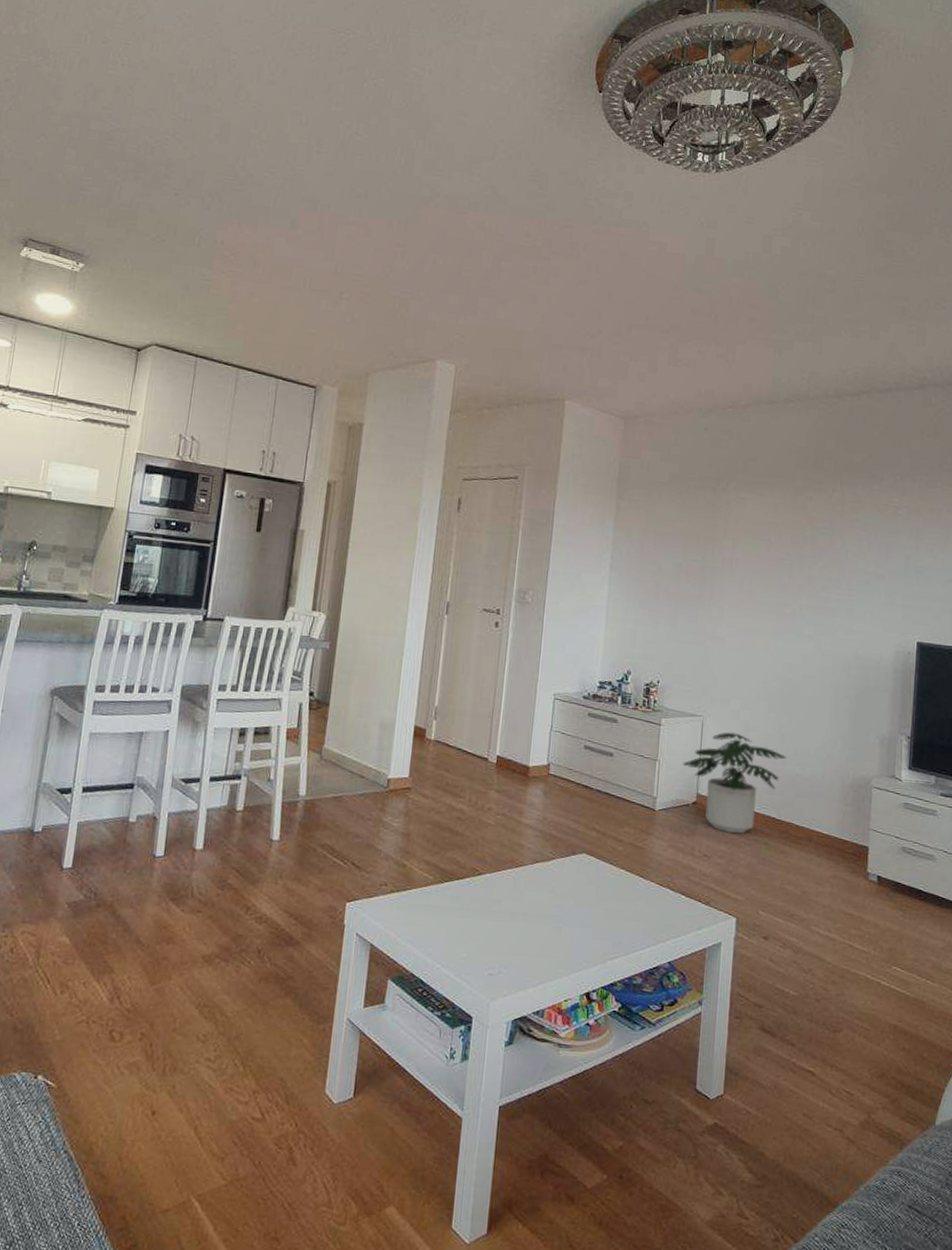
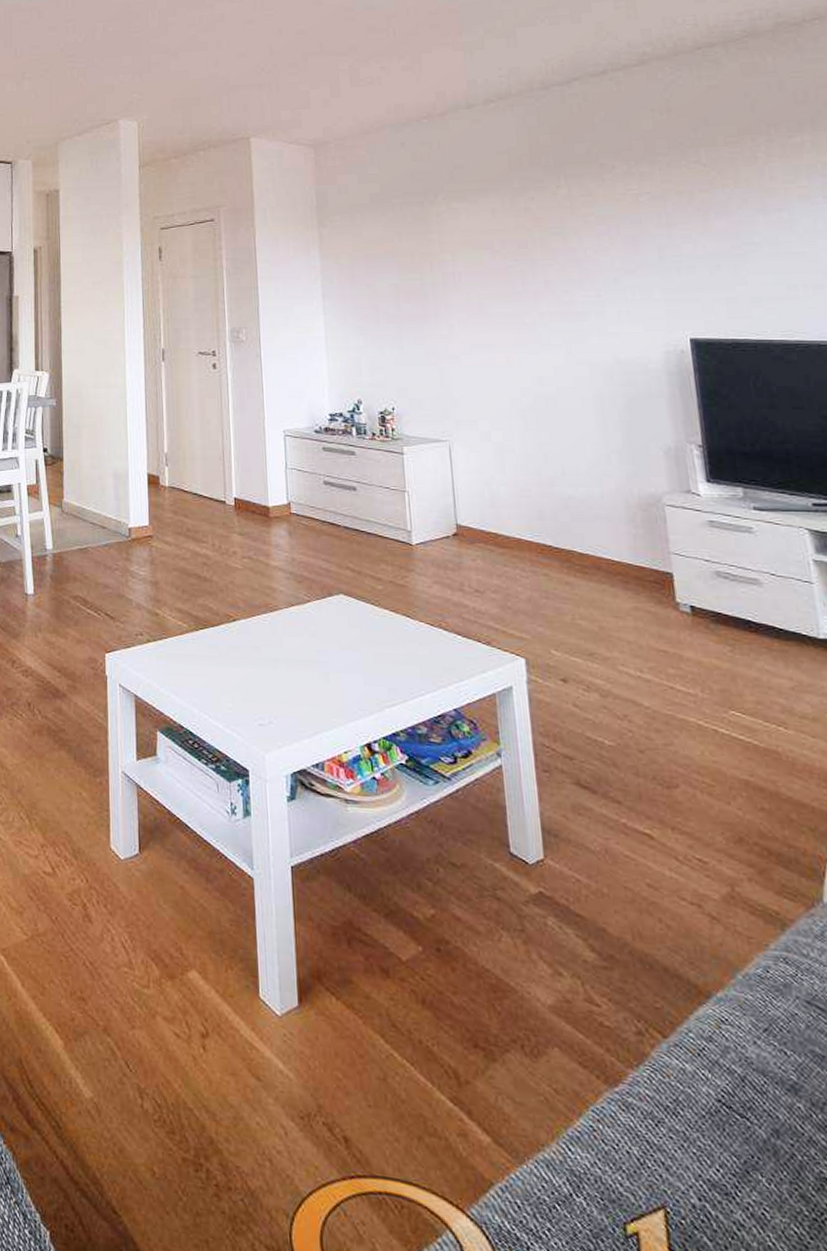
potted plant: present [683,732,787,833] -> none [435,456,554,565]

